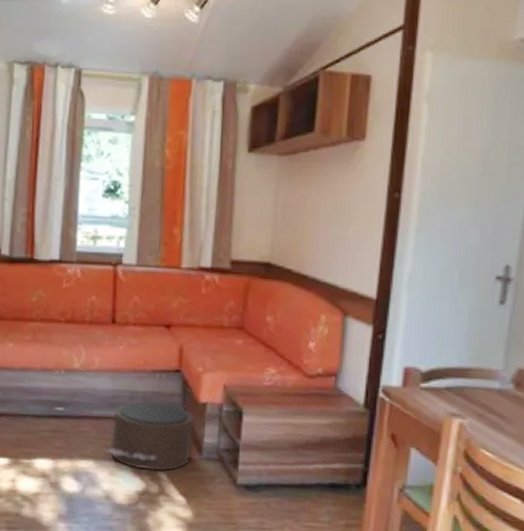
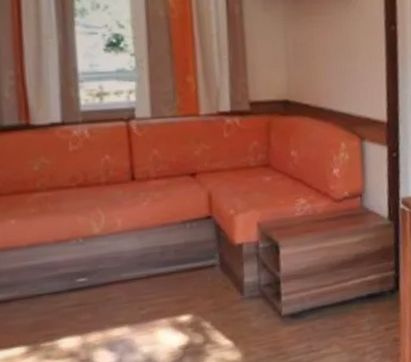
pouf: present [107,401,194,471] -> none [142,252,232,324]

